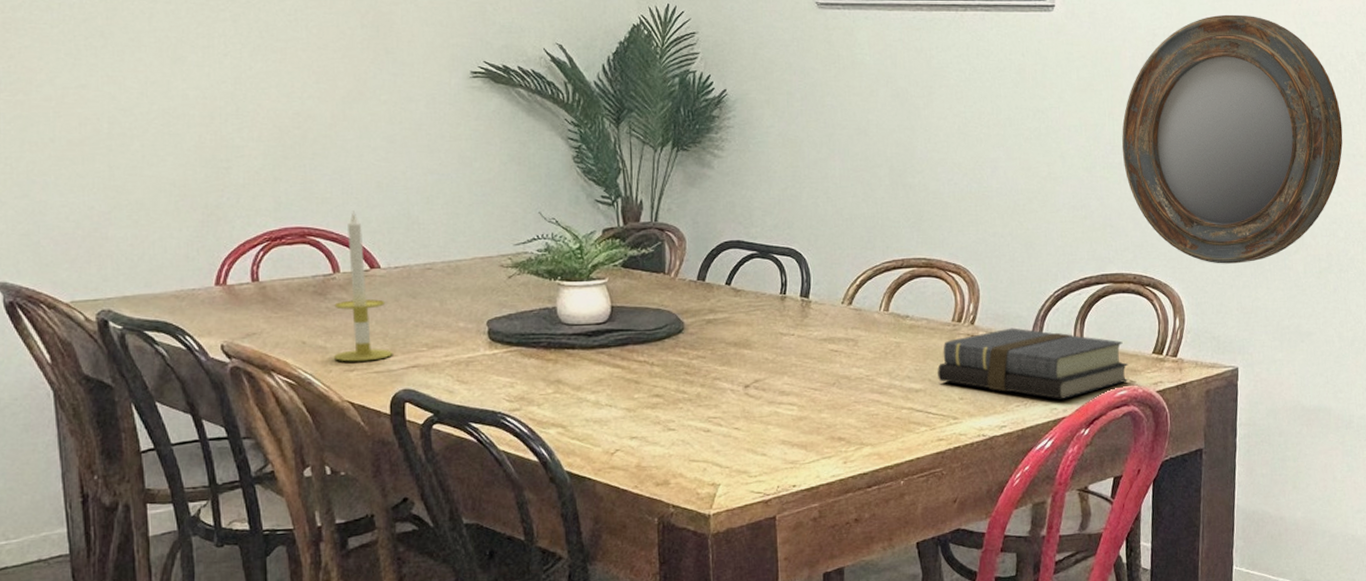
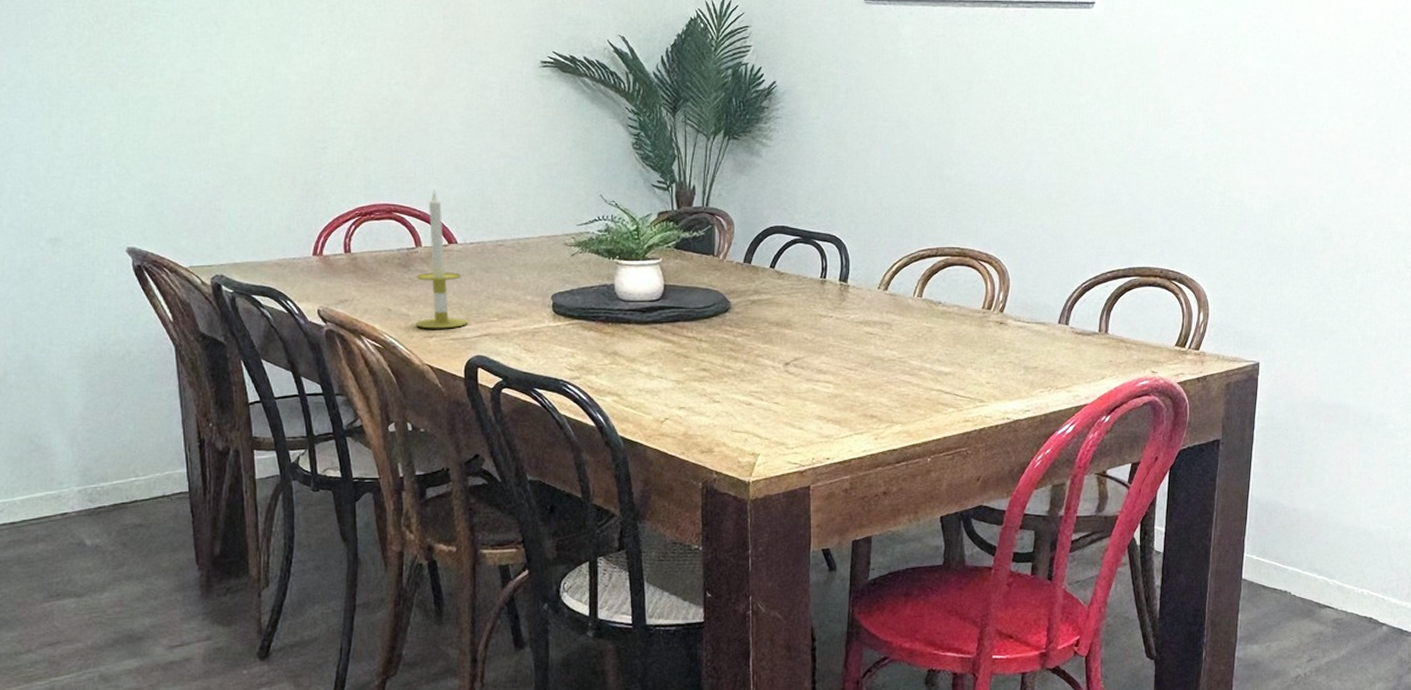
book: present [938,328,1129,399] -> none [967,317,1151,387]
home mirror: present [1121,14,1343,264] -> none [1155,13,1378,261]

